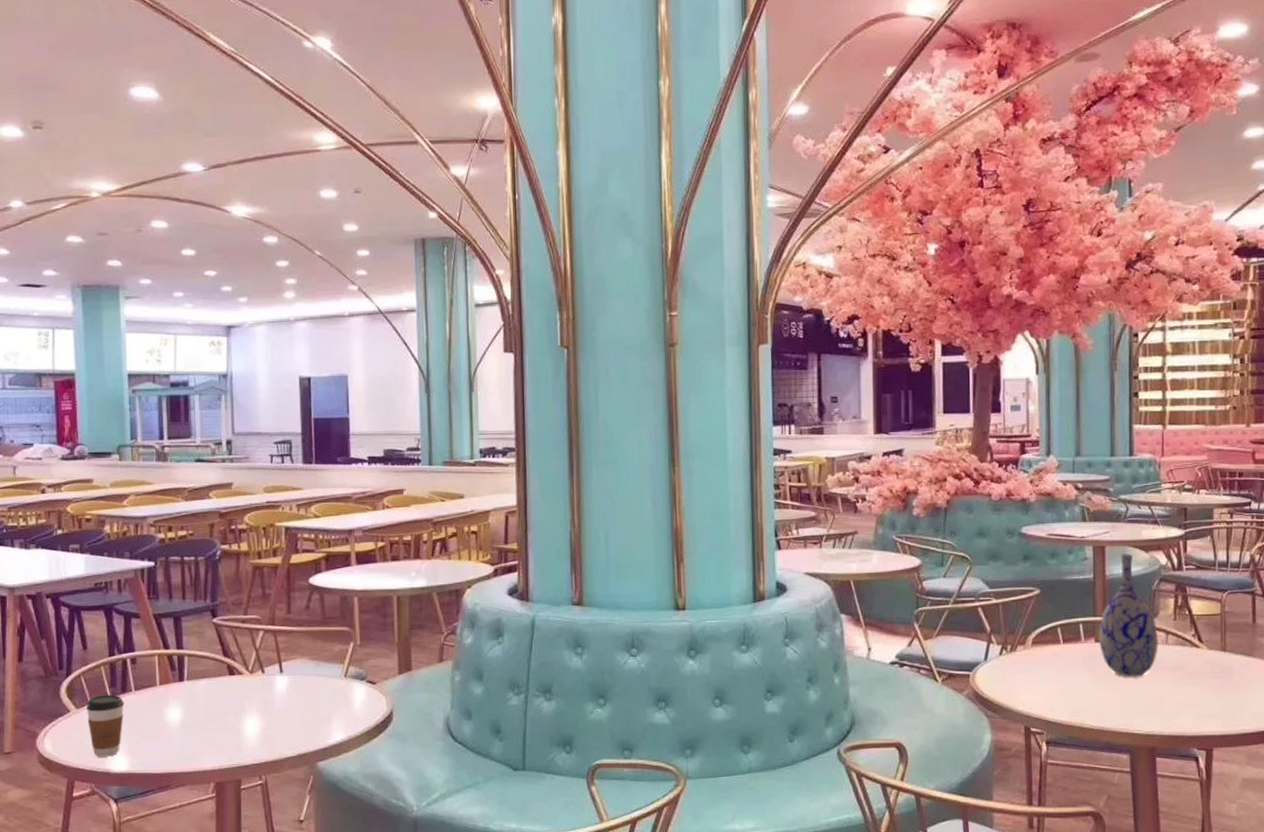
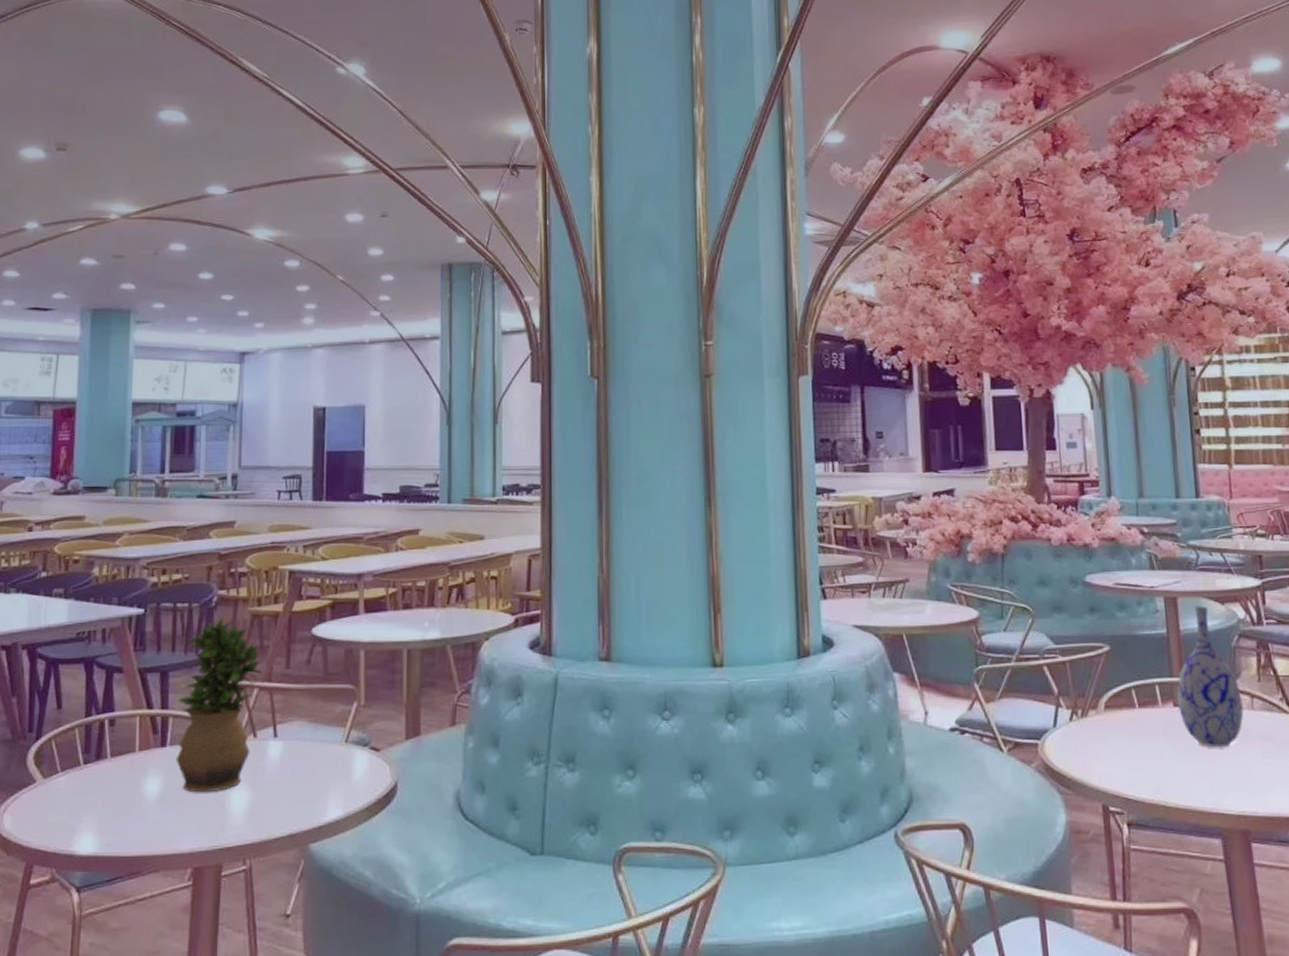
coffee cup: present [87,695,125,757] -> none [54,762,98,836]
potted plant: none [191,568,267,720] -> present [175,616,263,793]

